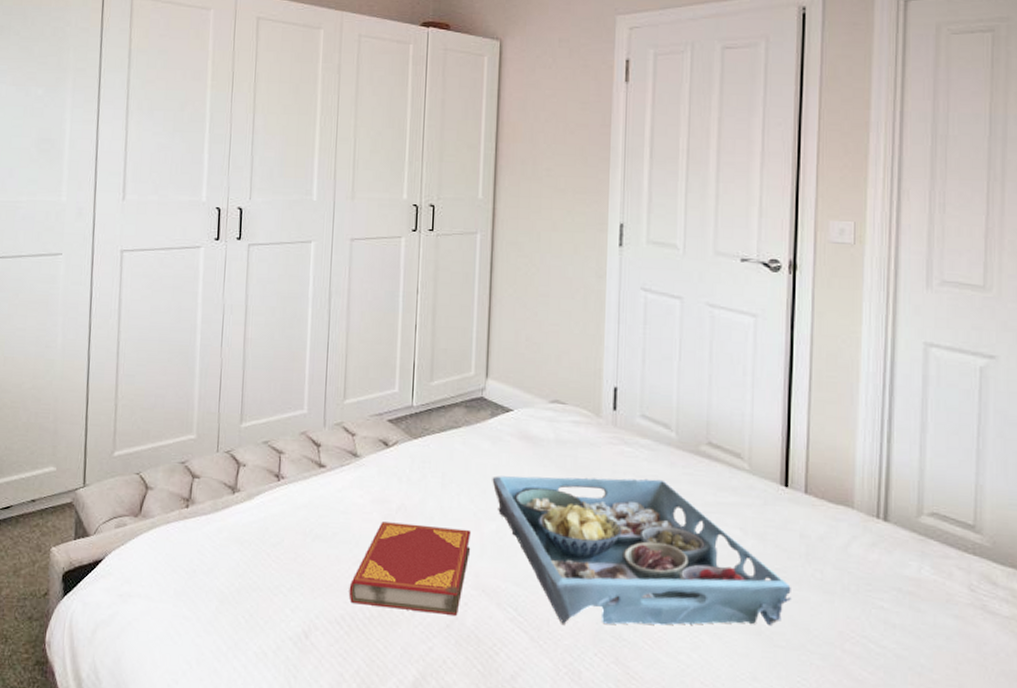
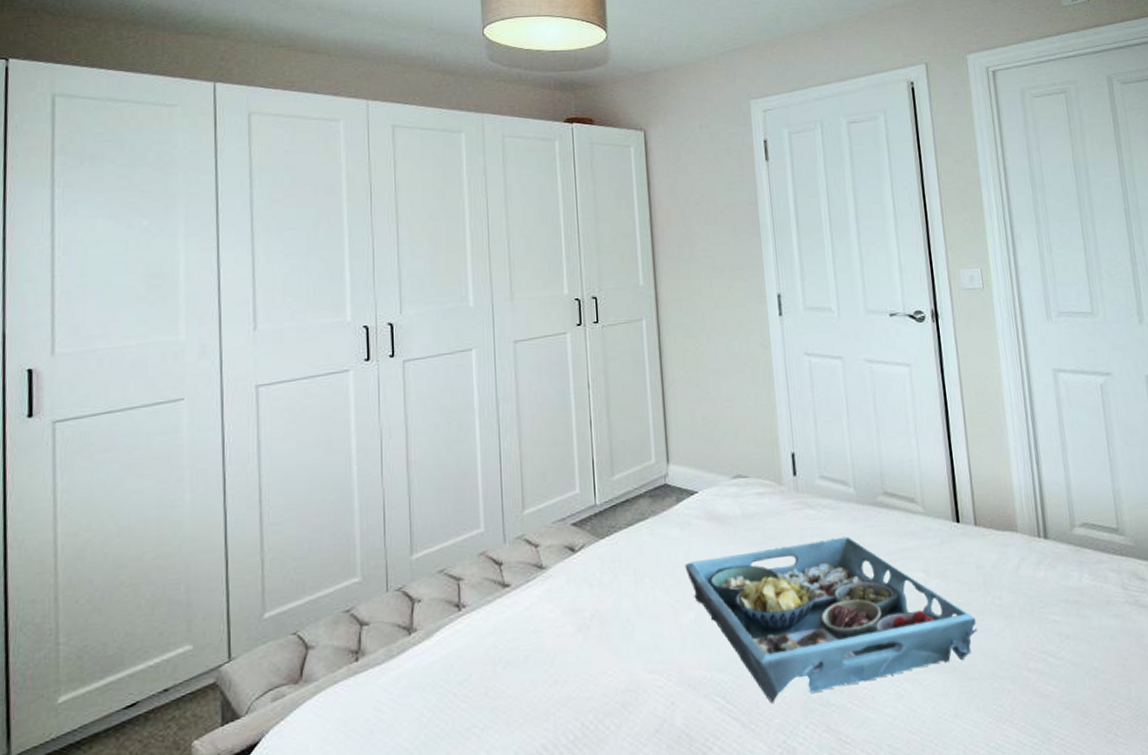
hardback book: present [348,522,472,615] -> none [548,623,672,730]

